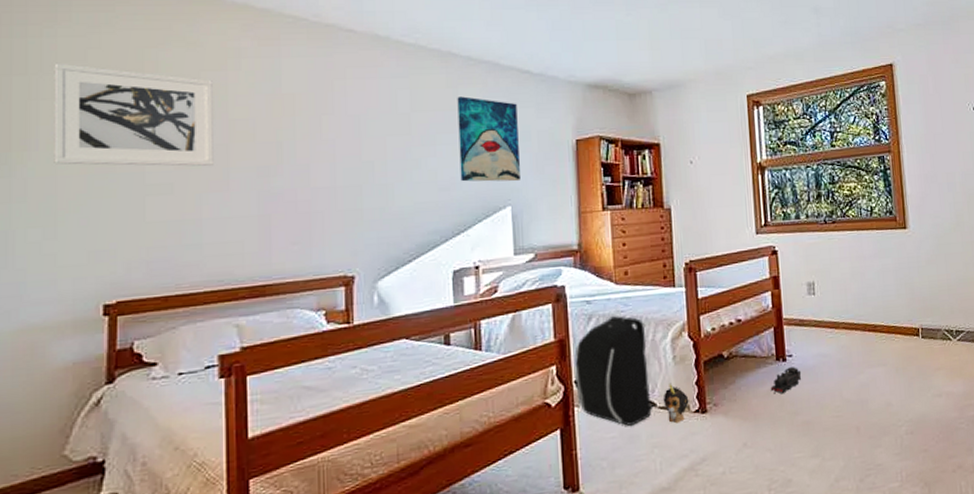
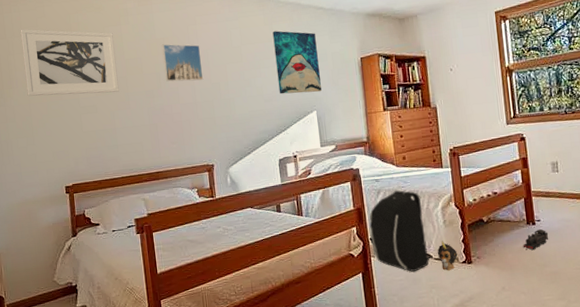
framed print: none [289,102,350,157] -> present [161,44,204,82]

